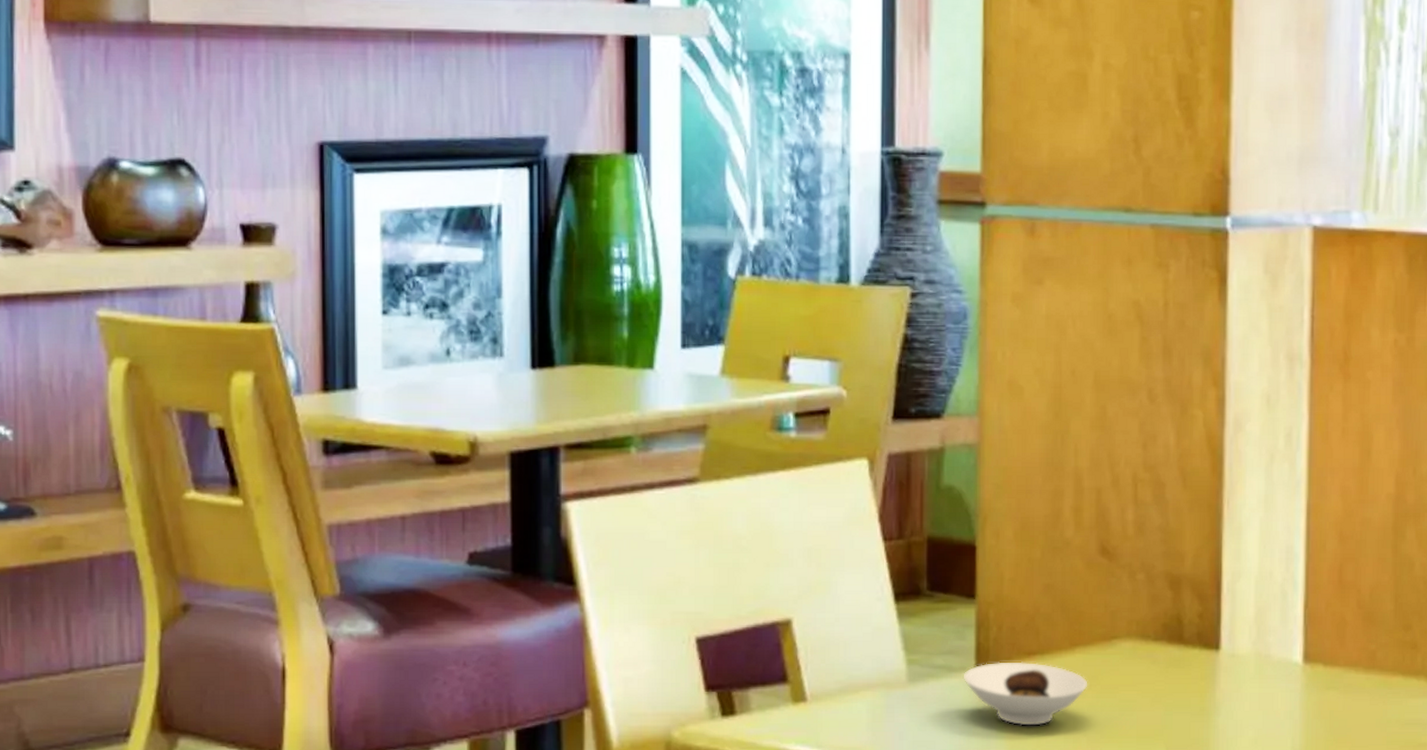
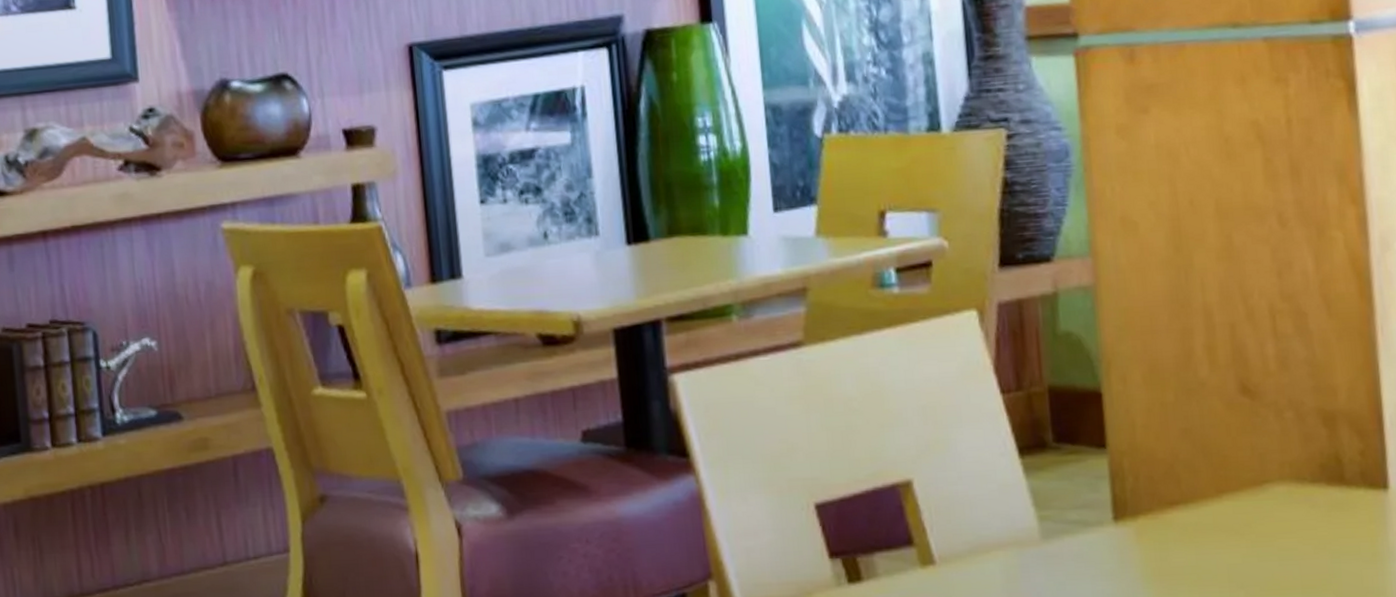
saucer: present [963,661,1088,726] -> none [1100,512,1241,581]

